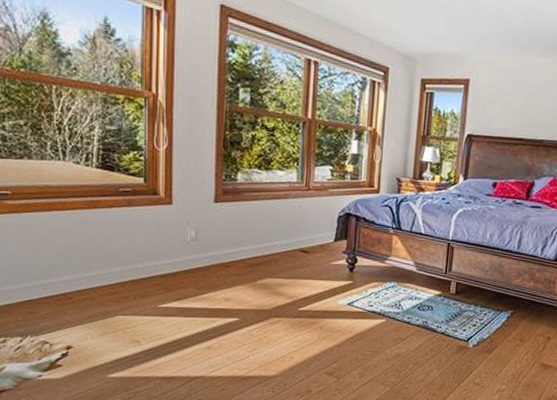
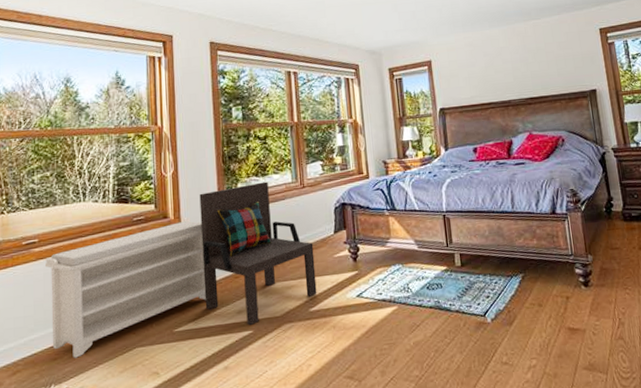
bench: none [20,201,195,315] -> present [45,221,206,358]
armchair: none [192,175,311,314] -> present [199,181,317,326]

